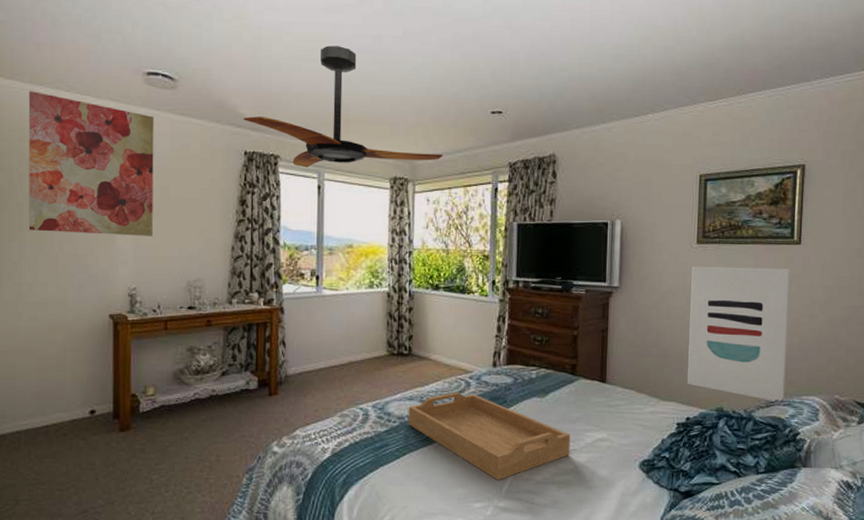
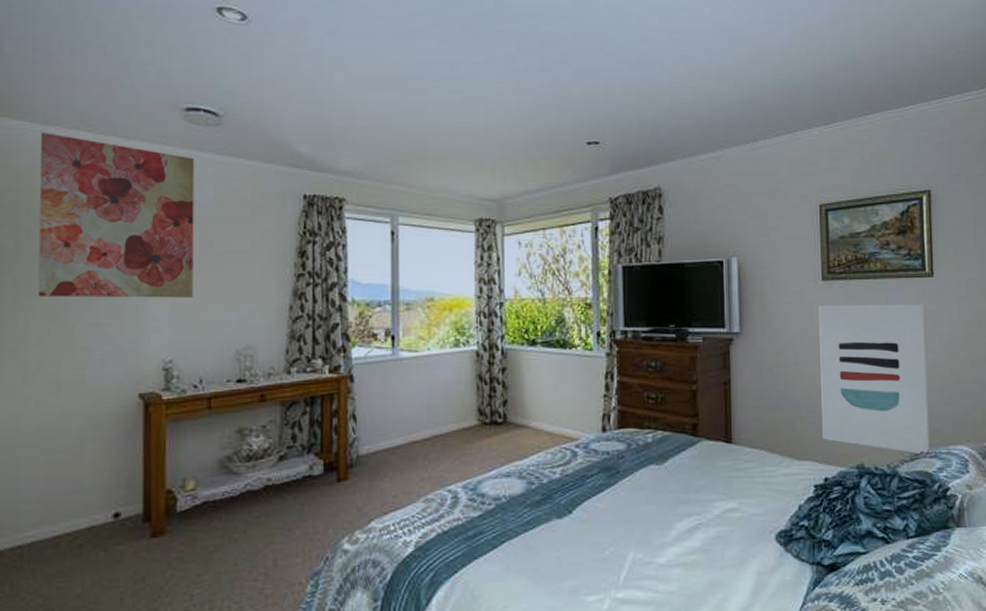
ceiling fan: present [243,45,443,168] -> none [302,74,535,212]
serving tray: present [408,392,571,480] -> none [505,465,696,566]

